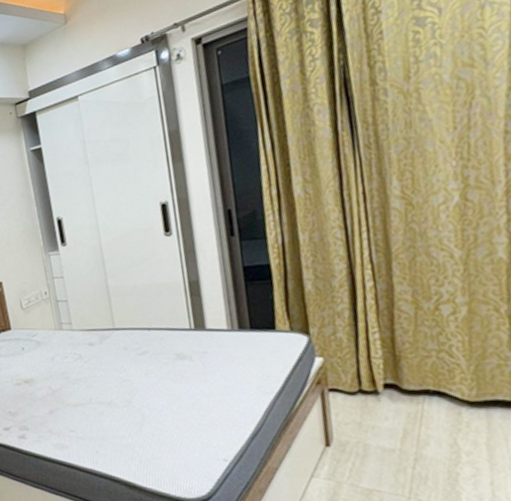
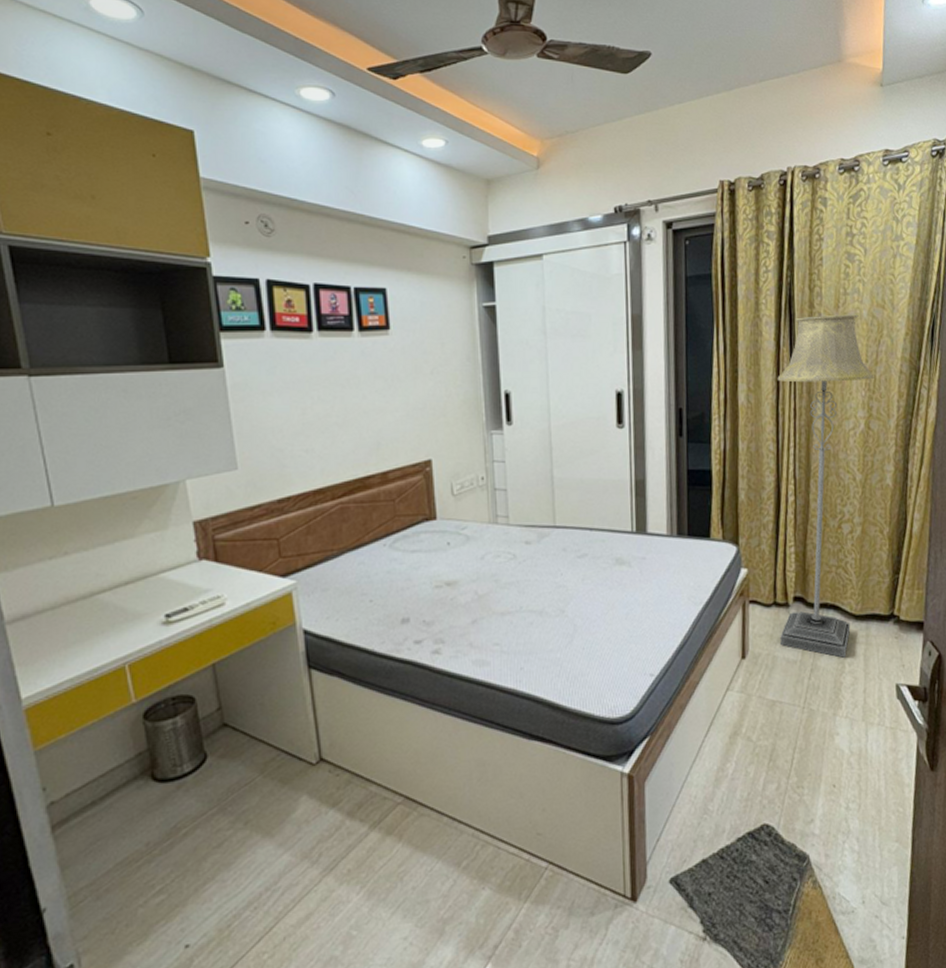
floor lamp: none [338,80,469,447] -> present [777,314,876,658]

